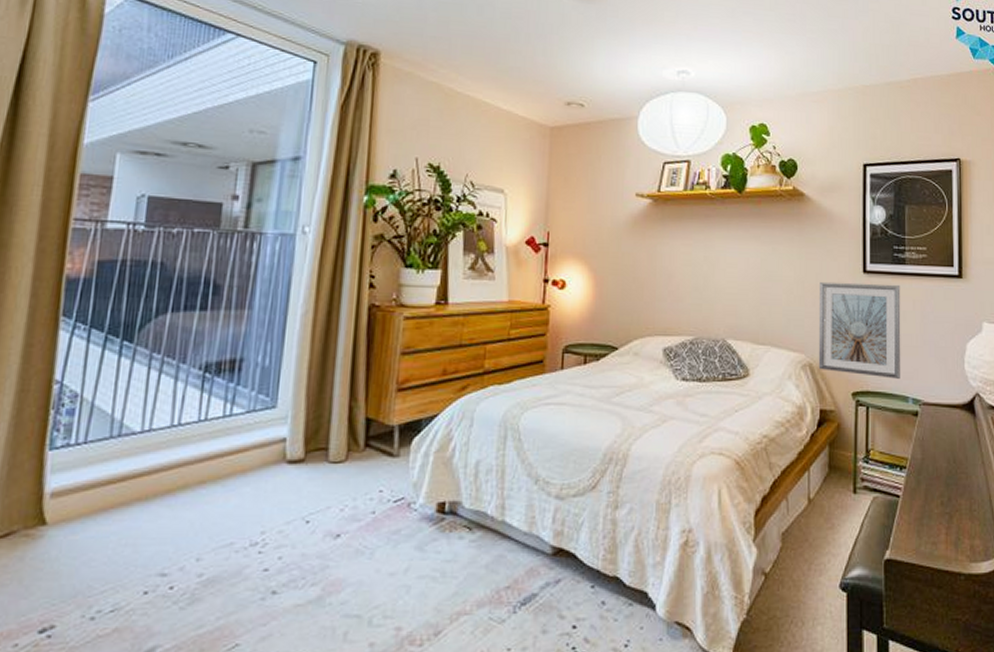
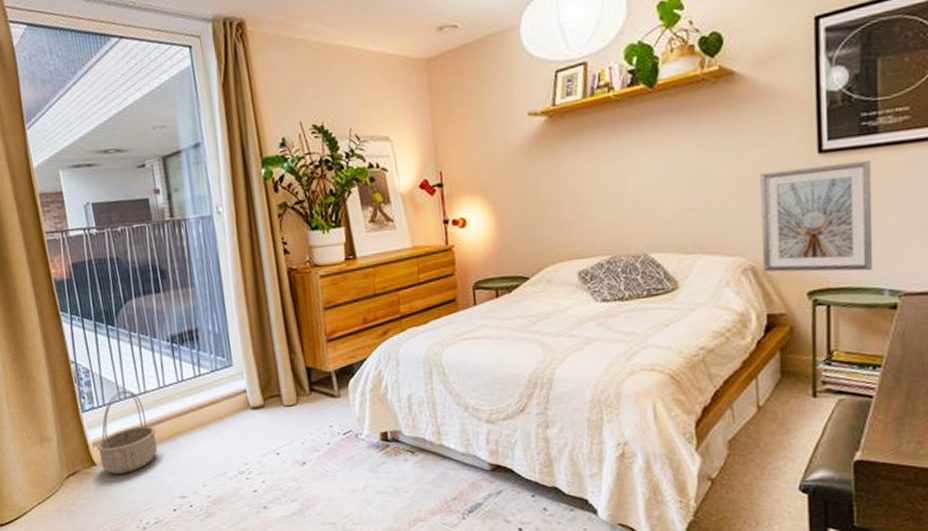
basket: none [54,426,151,539] -> present [96,391,157,474]

